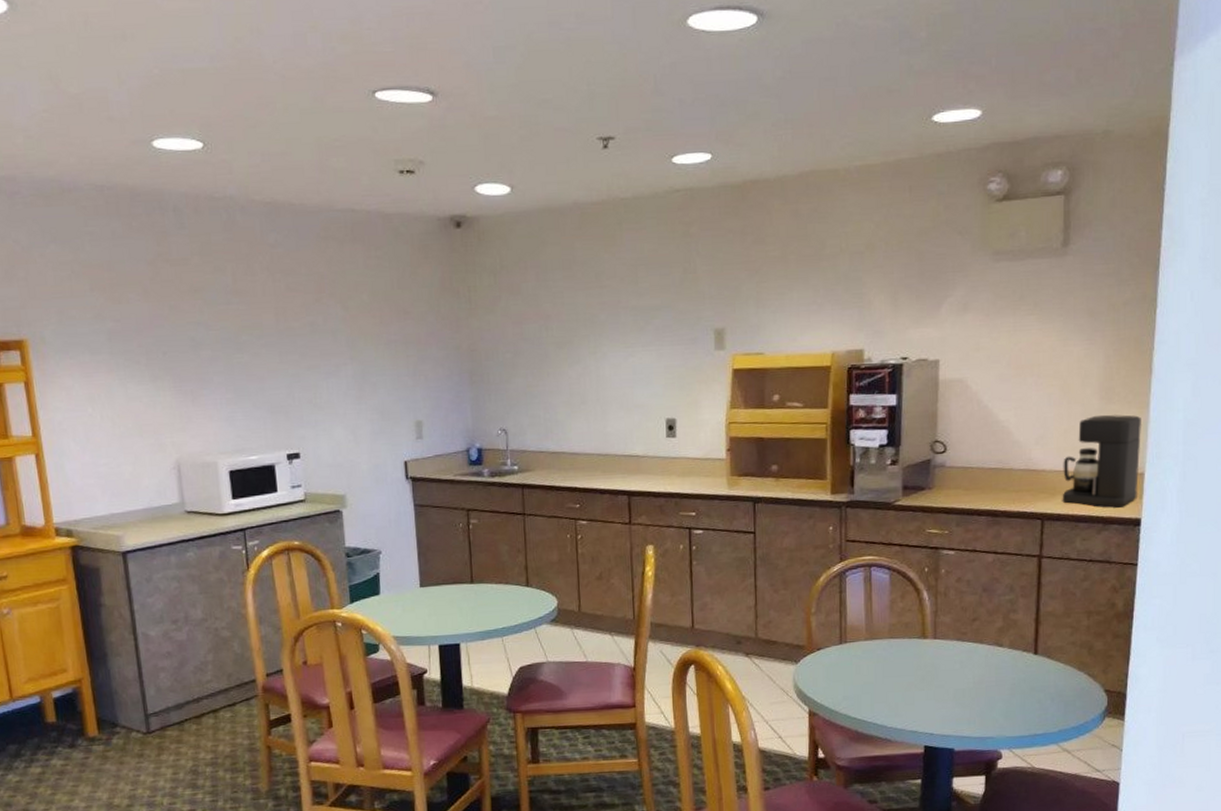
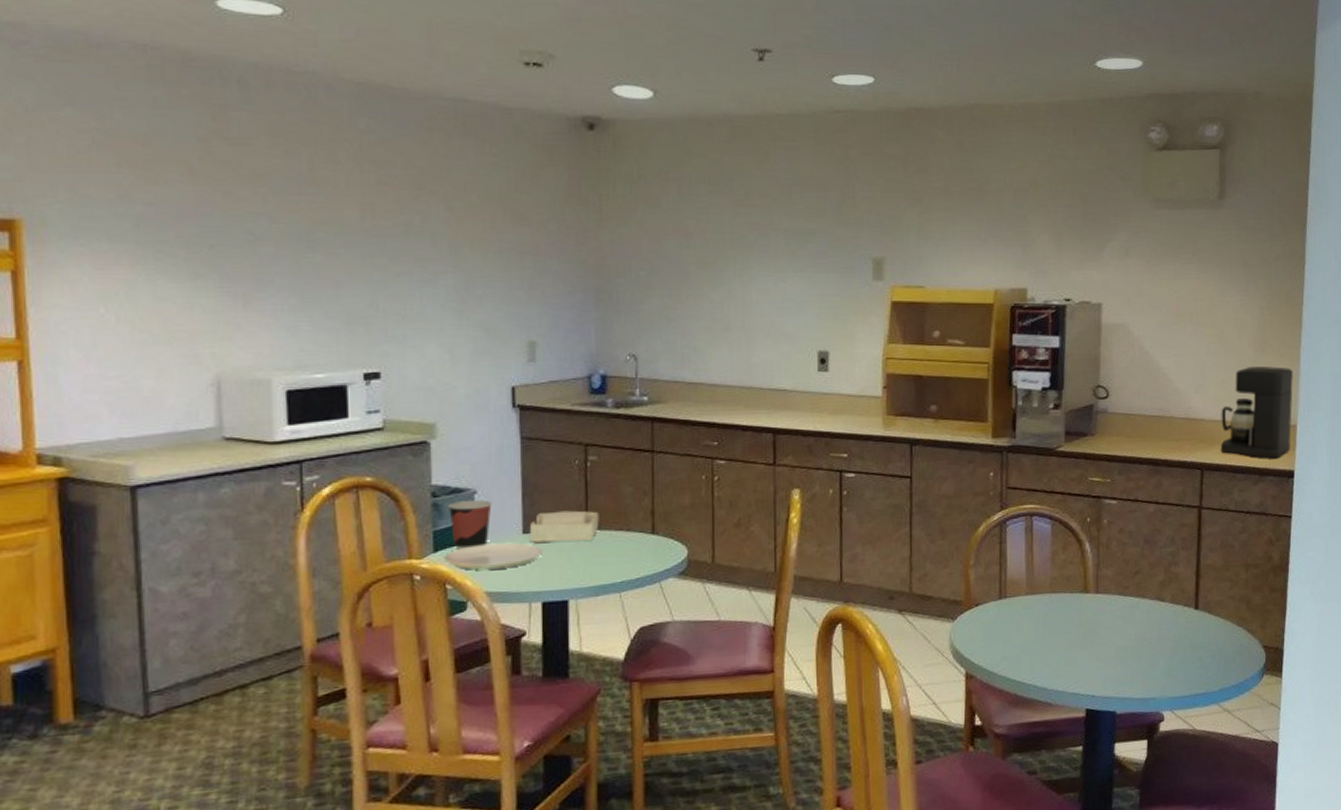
plate: none [358,595,437,618] -> present [443,542,542,570]
cup: none [360,559,394,602] -> present [449,500,492,551]
napkin holder: none [425,567,482,595] -> present [529,510,599,543]

